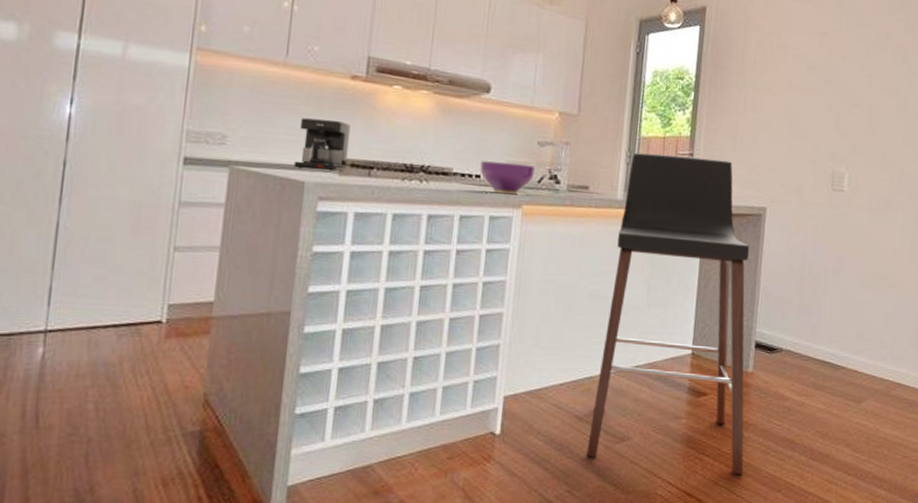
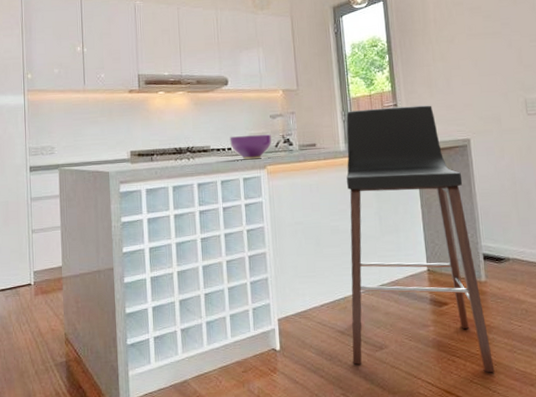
coffee maker: present [293,118,350,172] -> none [99,124,136,163]

